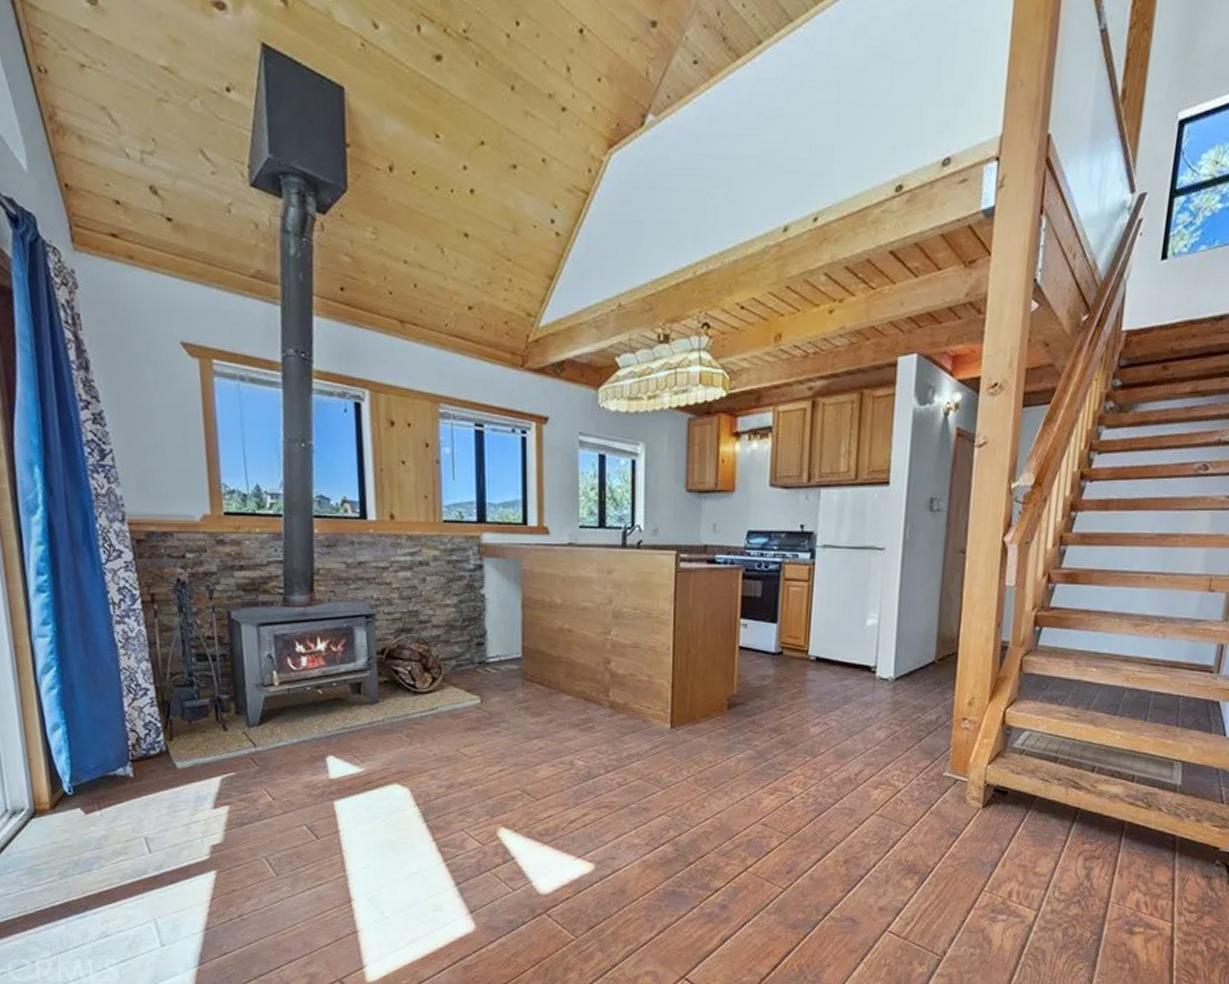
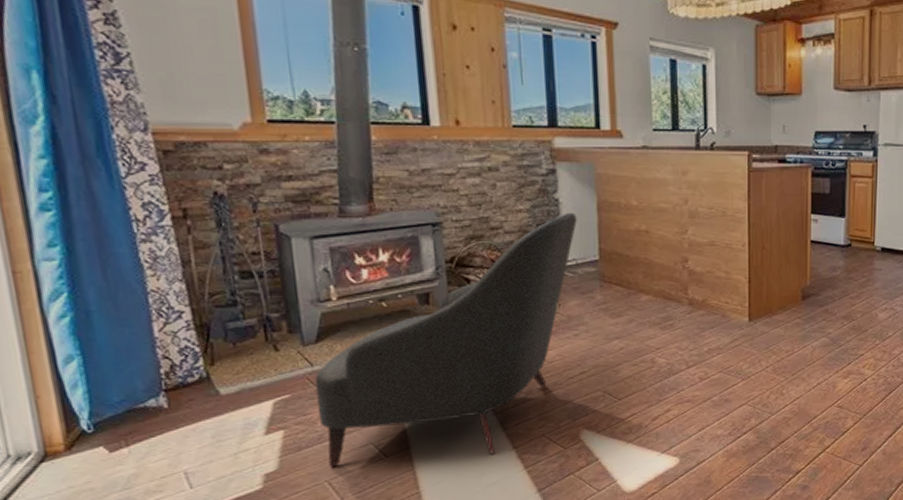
armchair: none [257,608,502,846] -> present [314,212,577,468]

